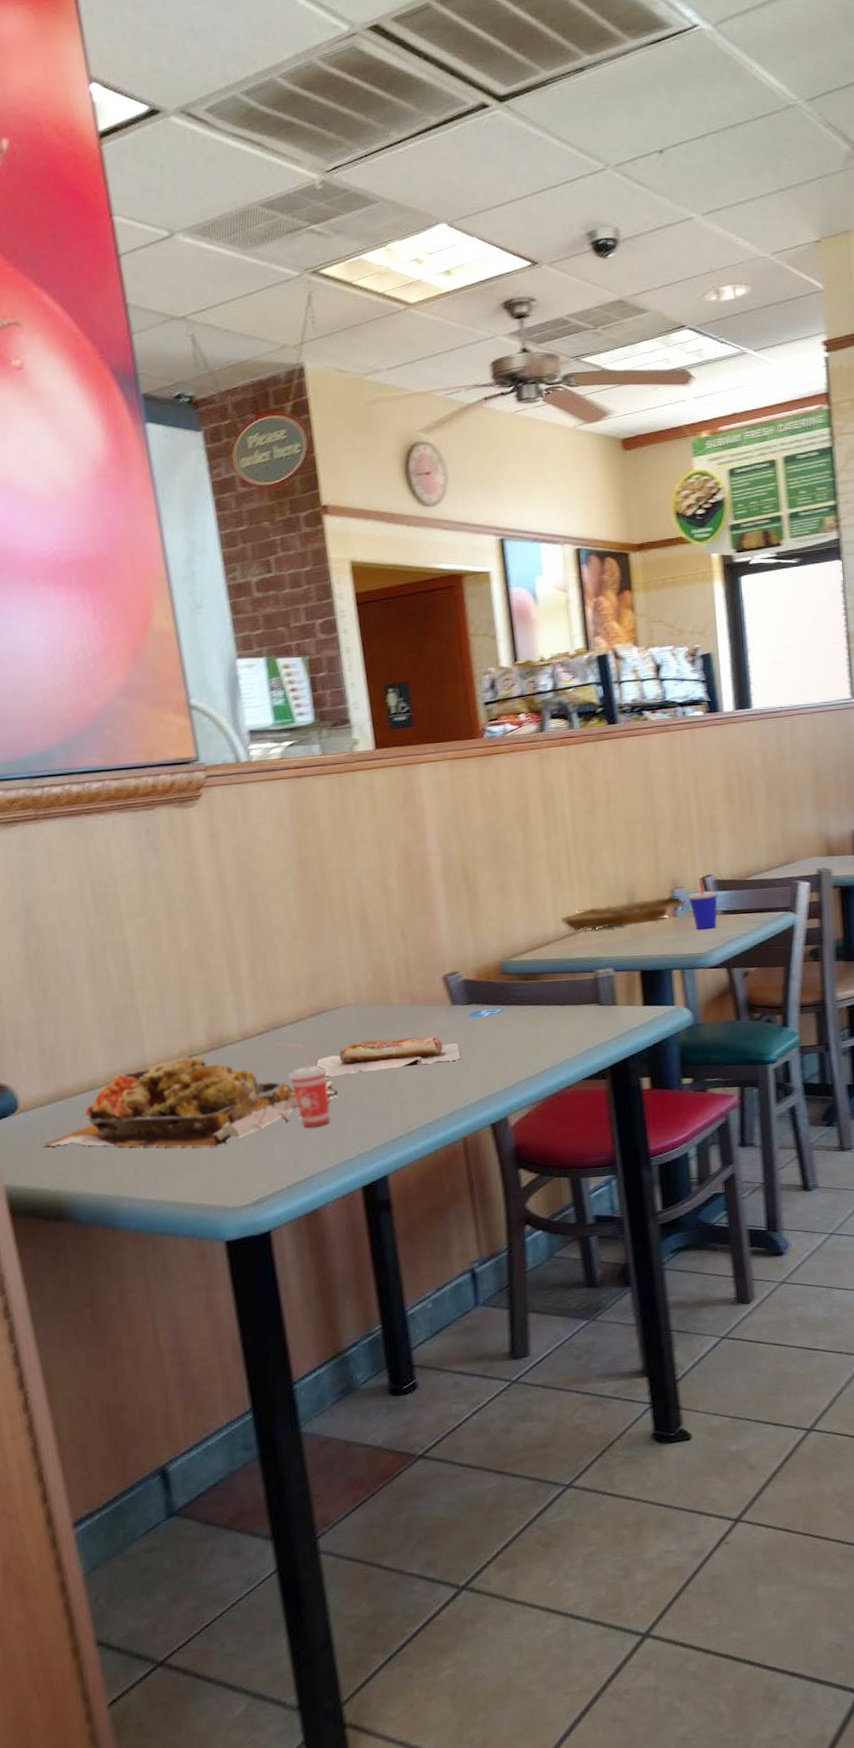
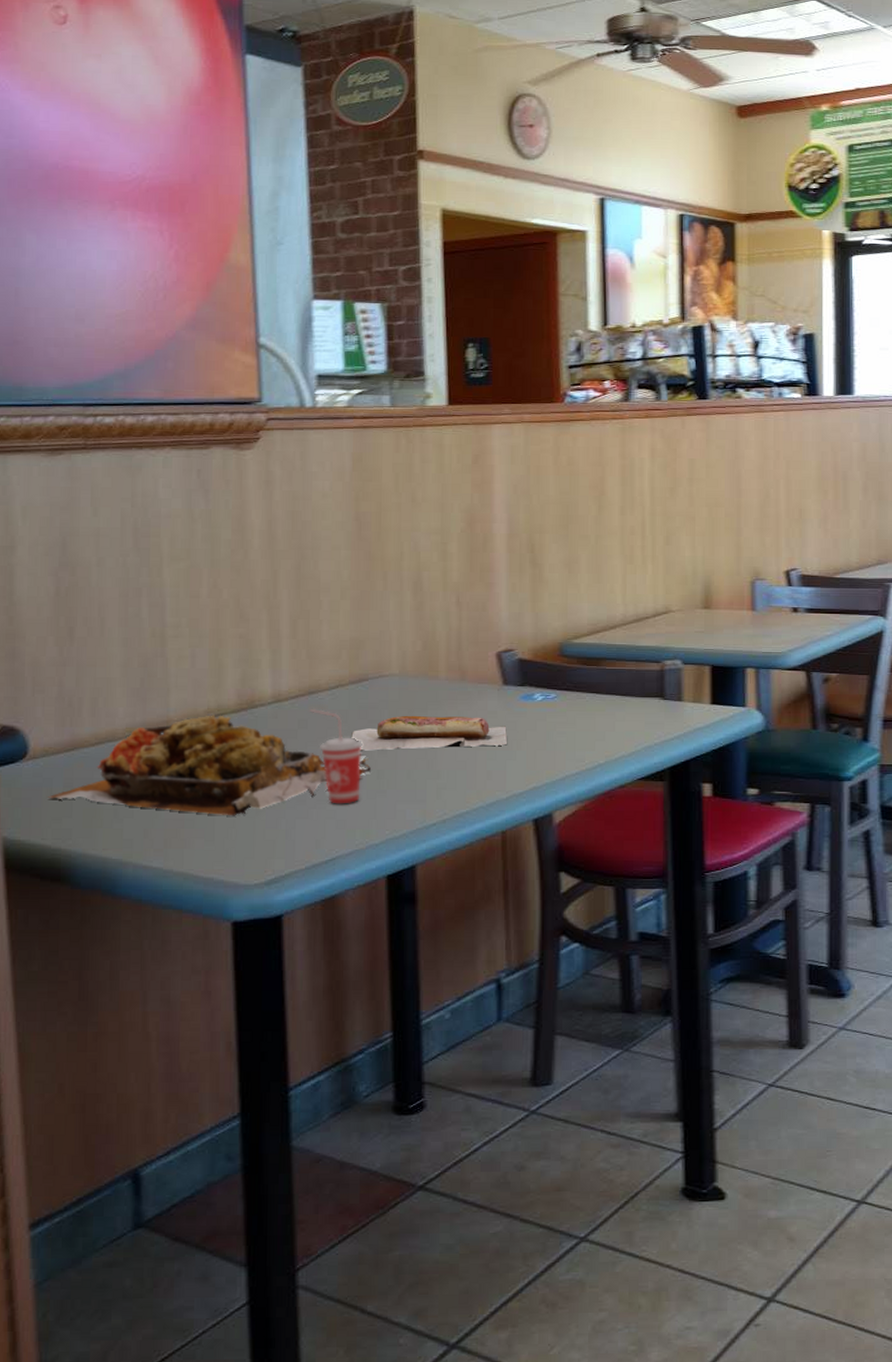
takeout container: present [560,895,686,930] -> none [629,587,766,617]
beverage cup: present [688,881,718,930] -> none [770,574,801,628]

